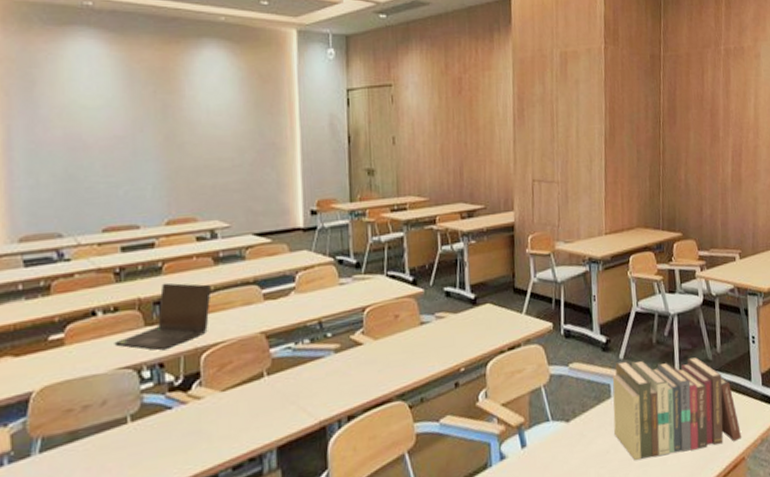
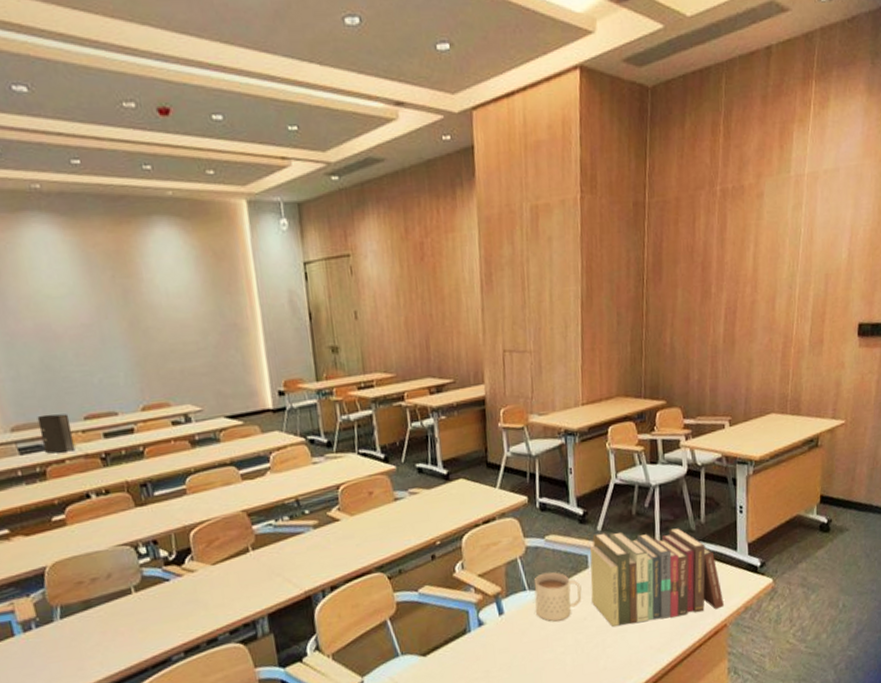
binder: none [50,225,88,268] -> present [37,414,76,454]
laptop: present [114,282,211,351] -> none [110,466,193,529]
mug: none [557,401,605,455] -> present [534,571,582,622]

